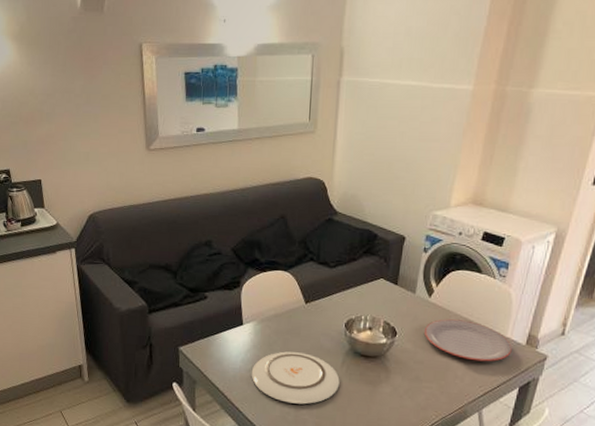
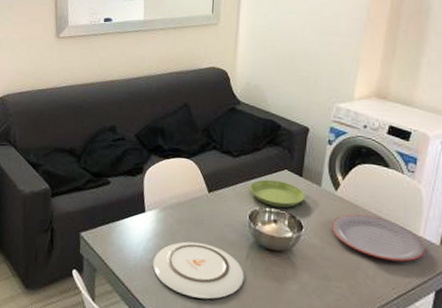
saucer: none [345,288,400,316] -> present [249,179,305,208]

